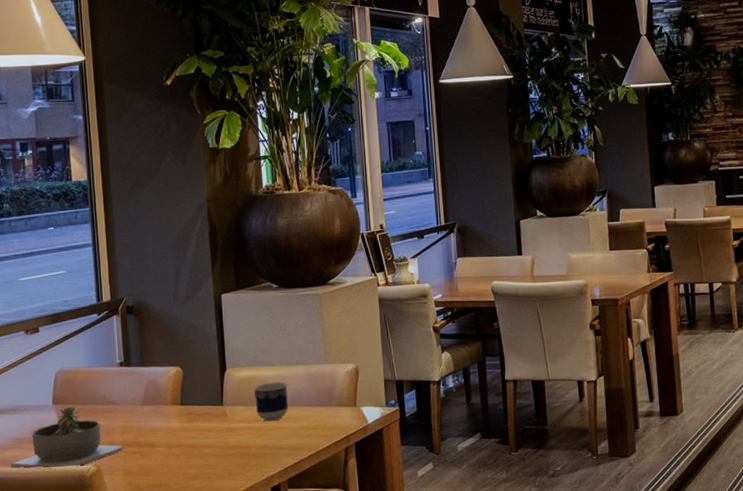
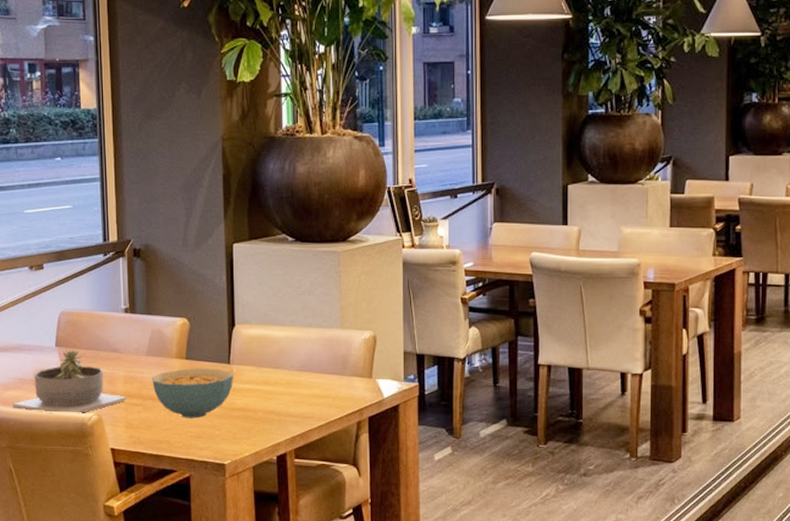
cereal bowl: none [148,411,227,461] -> present [152,368,233,419]
cup: present [254,381,288,422] -> none [264,343,300,386]

